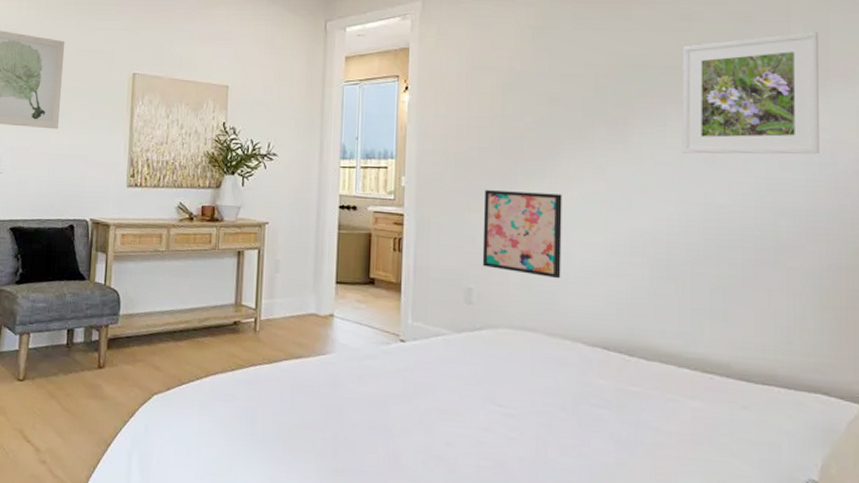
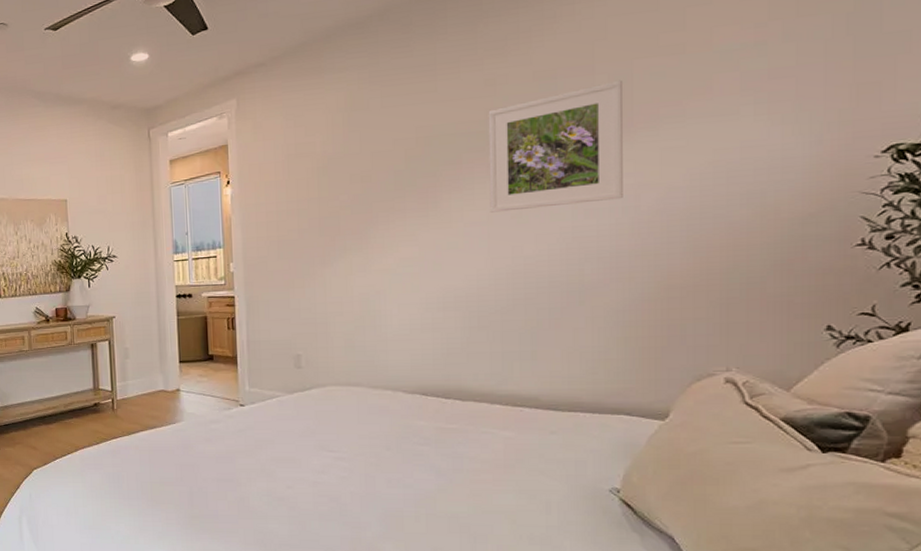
wall art: present [482,190,562,279] -> none [306,263,381,339]

